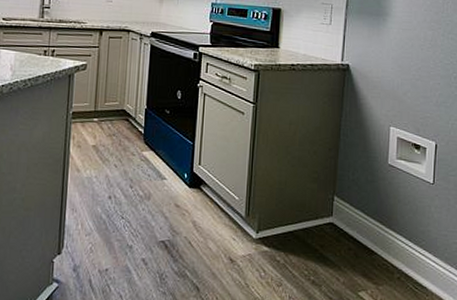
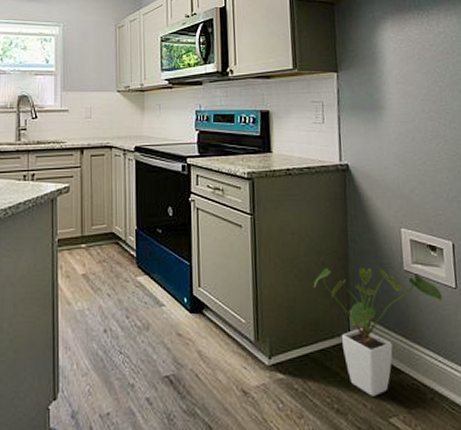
house plant: none [304,157,419,272] -> present [313,267,442,396]

